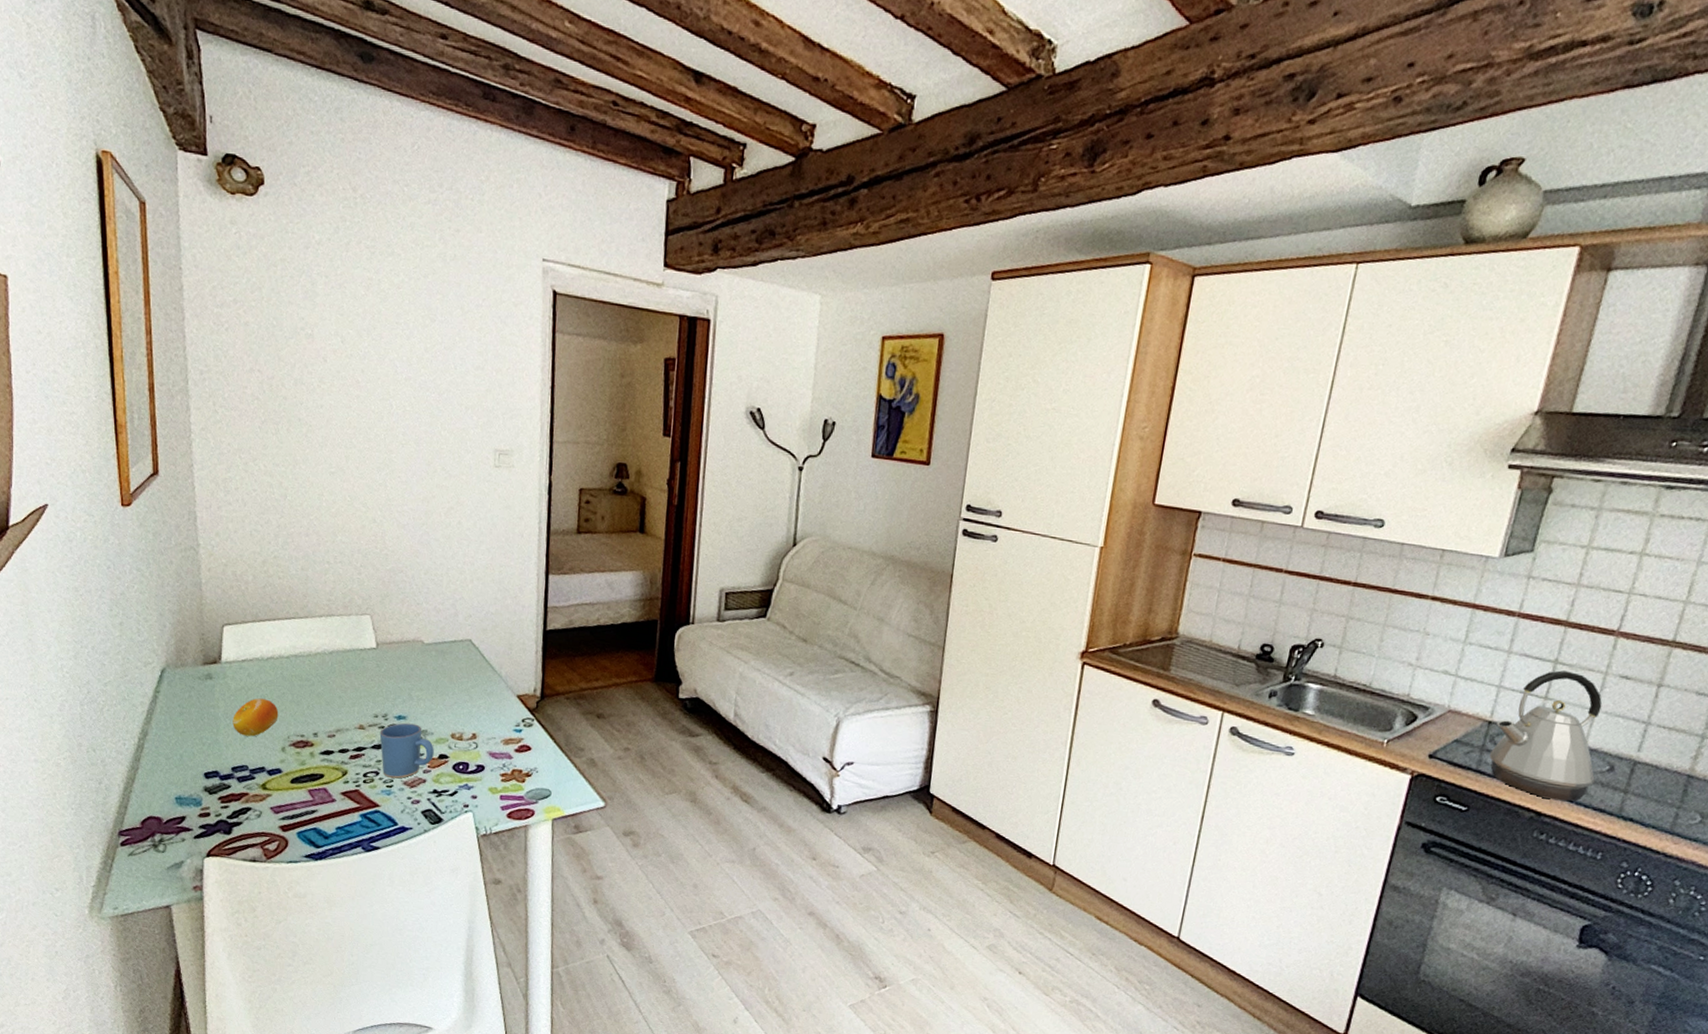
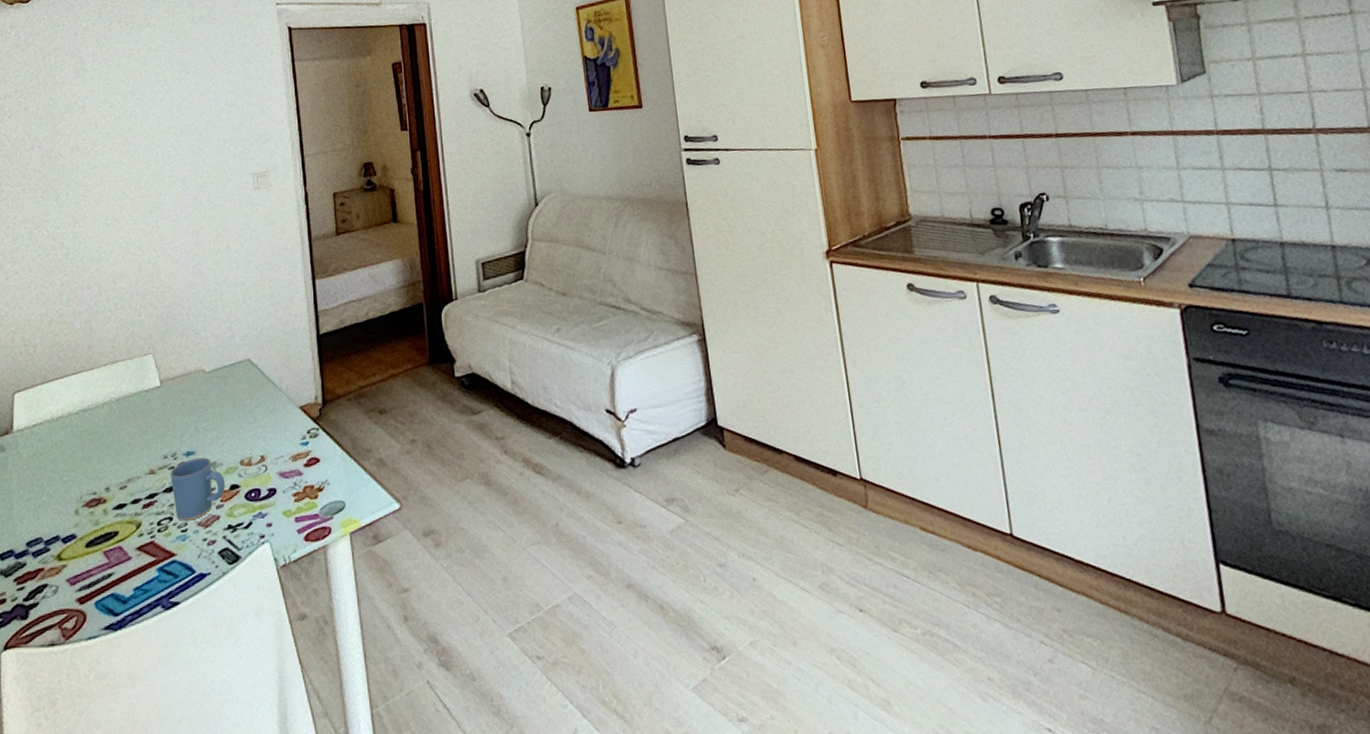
fruit: present [232,698,279,737] -> none [26,461,71,505]
kettle: present [1489,670,1603,801] -> none [1240,175,1359,306]

